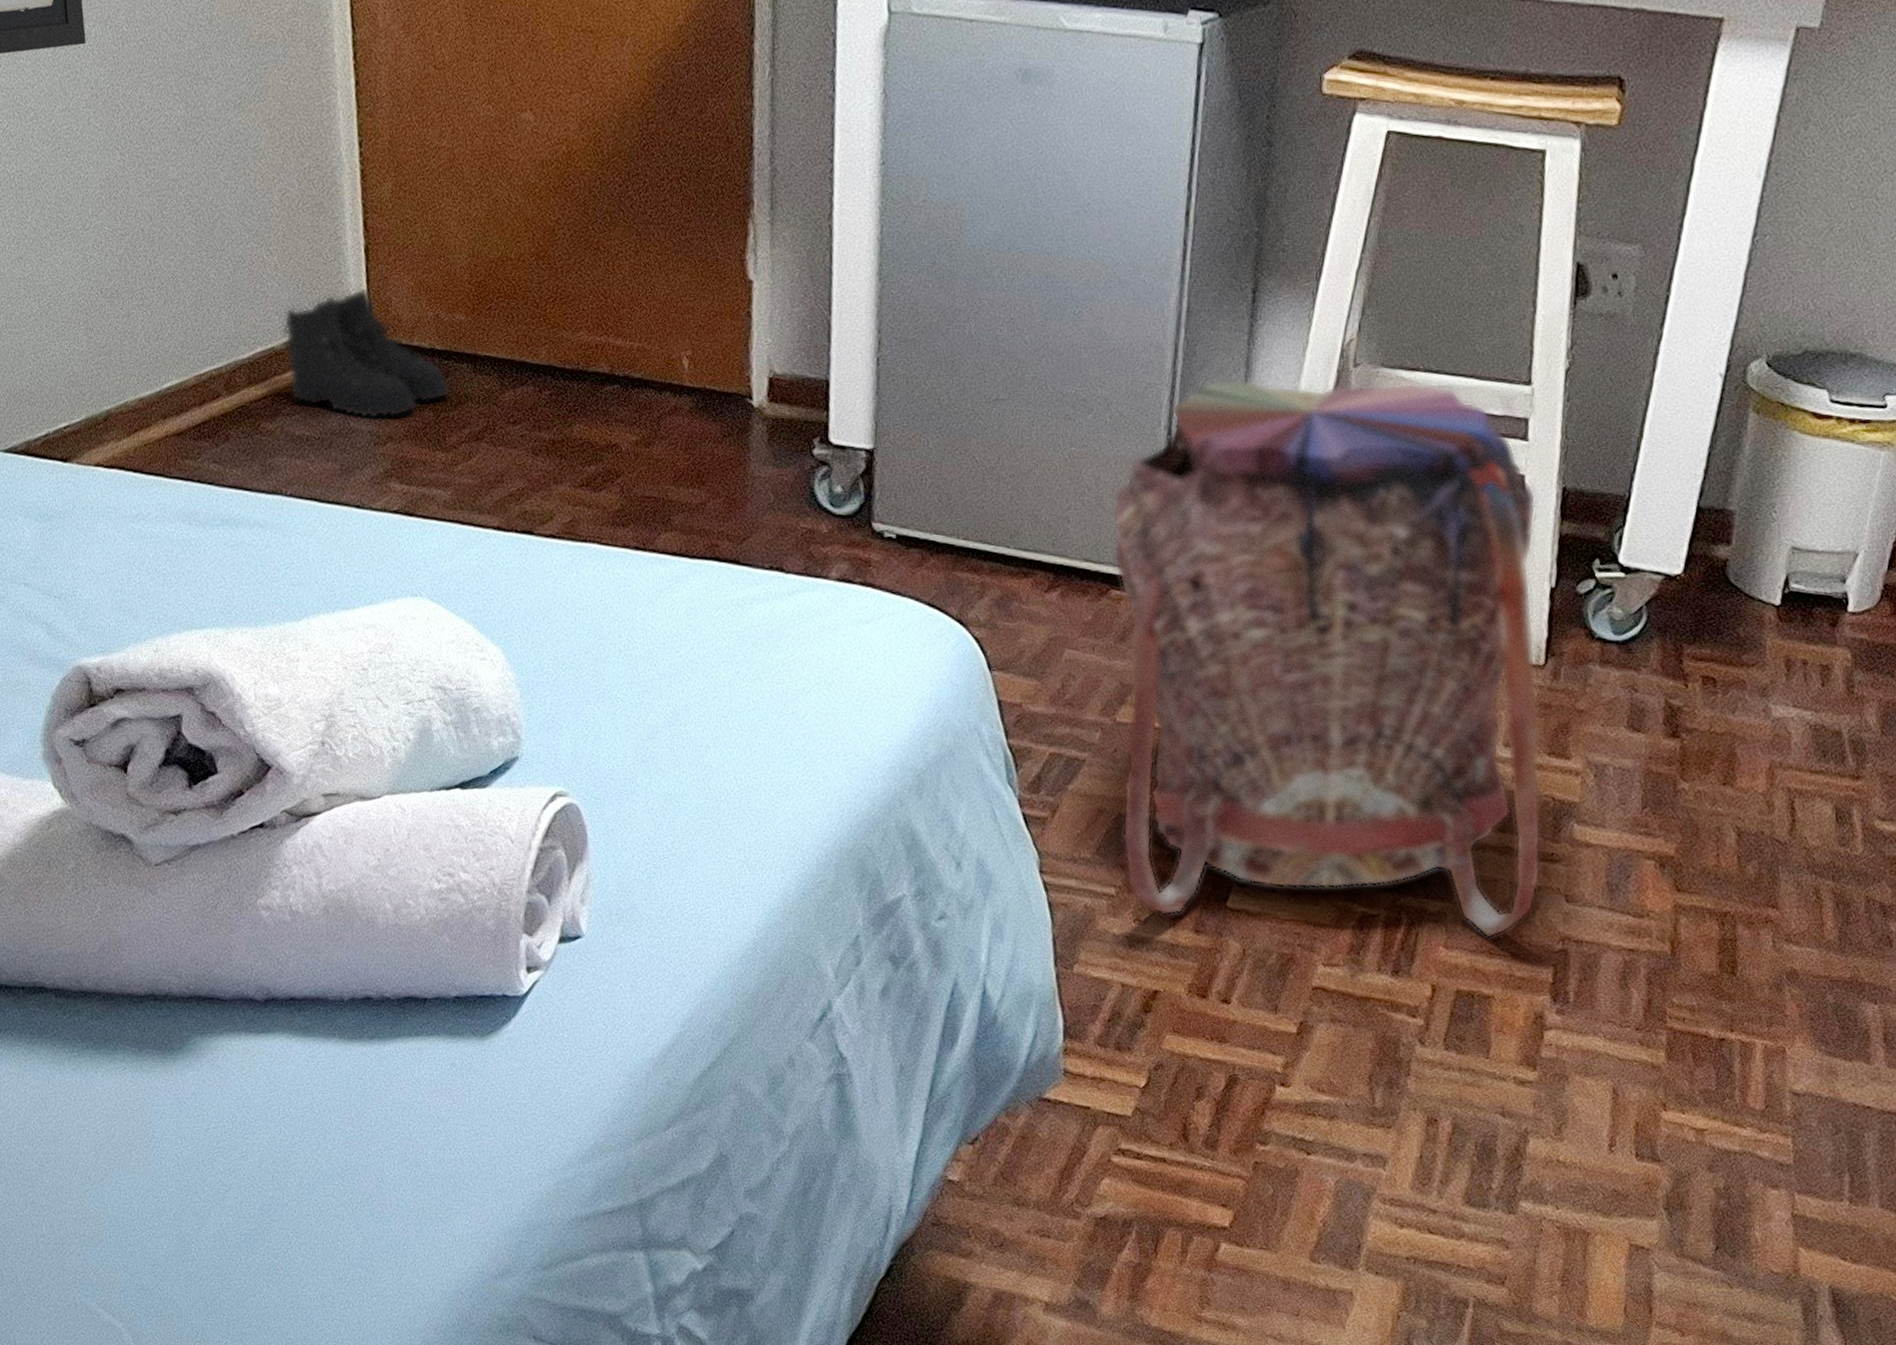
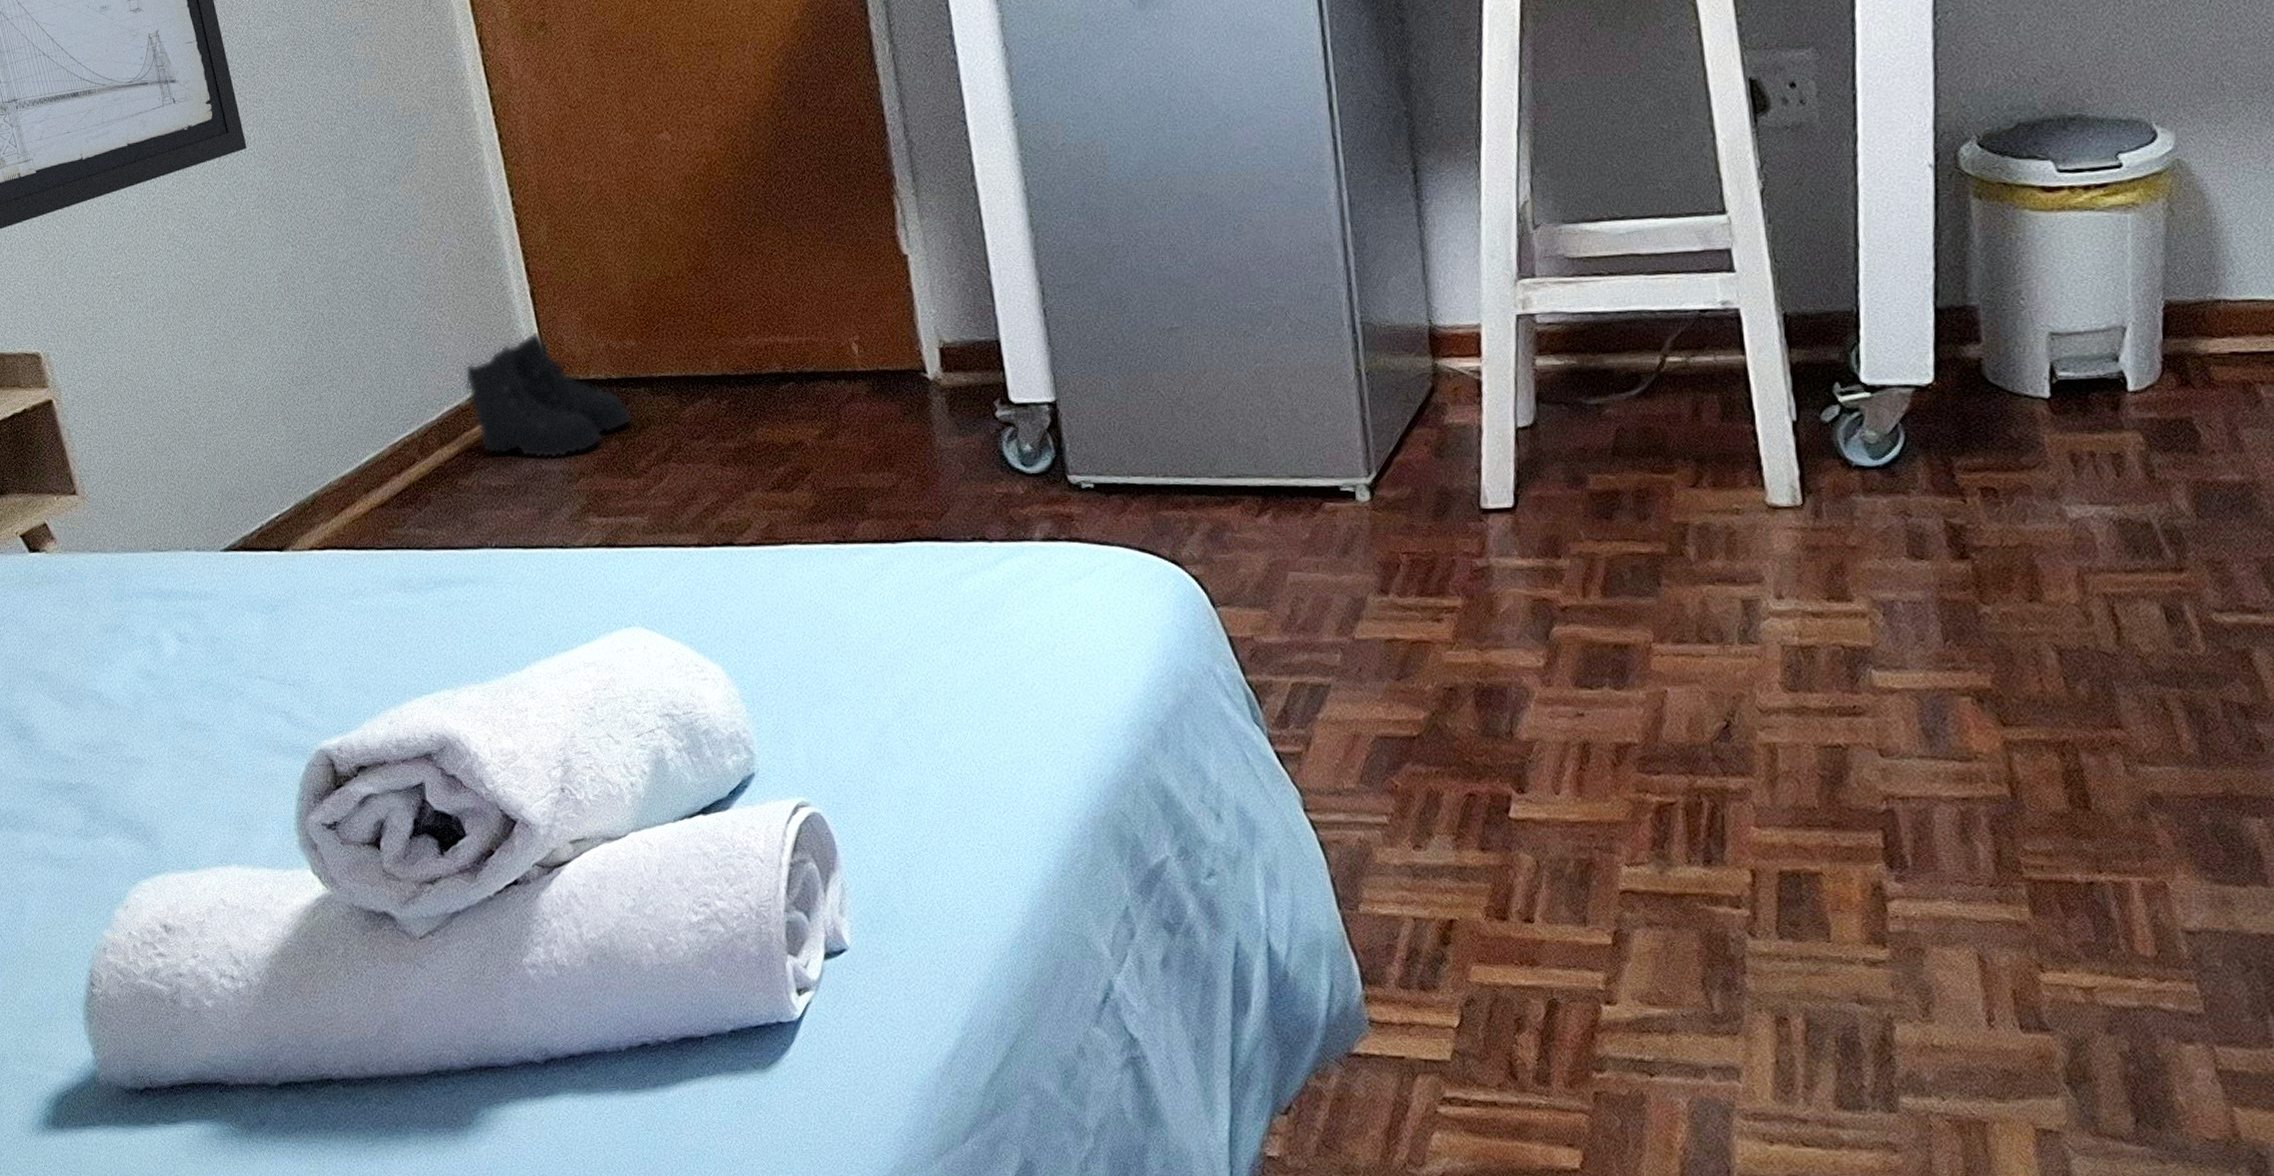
backpack: present [1112,379,1542,938] -> none [1309,232,1847,838]

